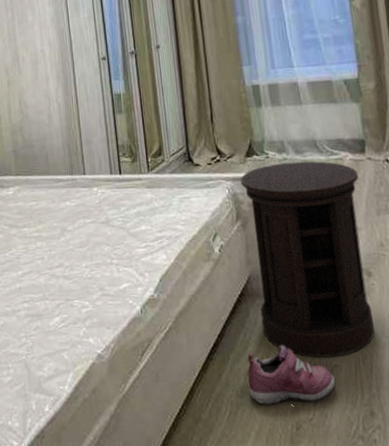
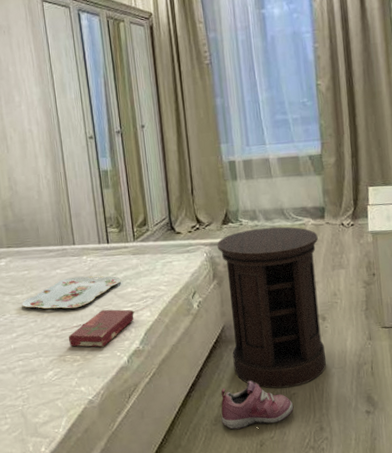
serving tray: none [29,209,135,246] -> present [22,275,122,309]
book: none [76,249,149,293] -> present [68,309,135,347]

